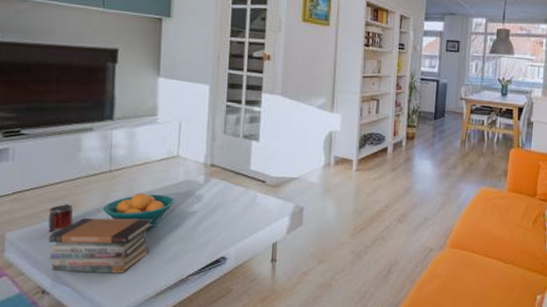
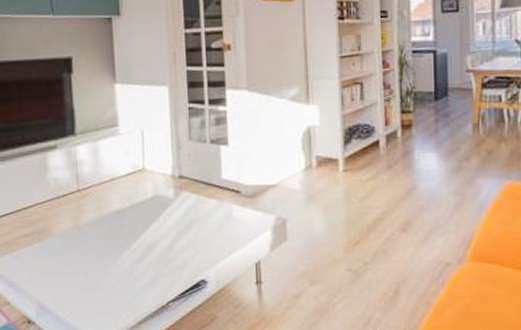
mug: present [48,203,73,233] -> none [25,227,49,260]
book stack: present [48,217,152,273] -> none [28,241,126,301]
fruit bowl: present [103,193,175,229] -> none [75,212,146,252]

